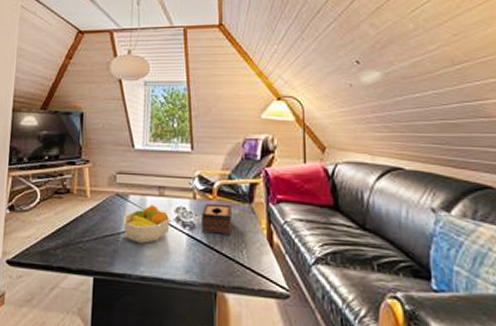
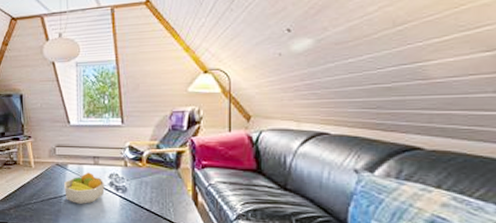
tissue box: present [200,203,231,235] -> none [132,170,160,196]

